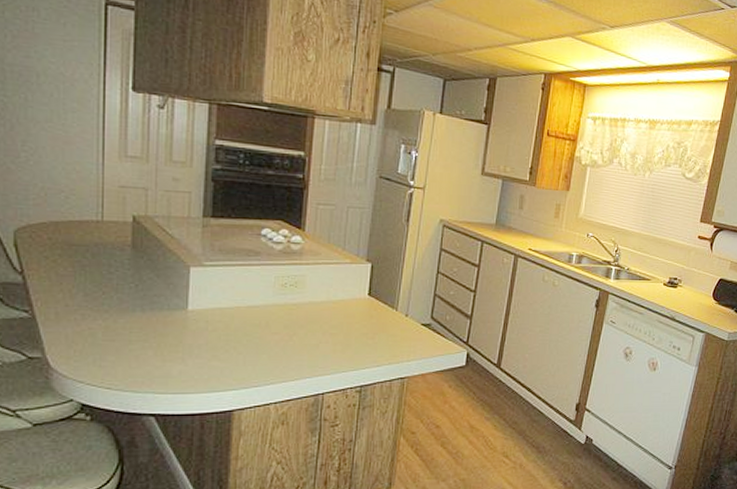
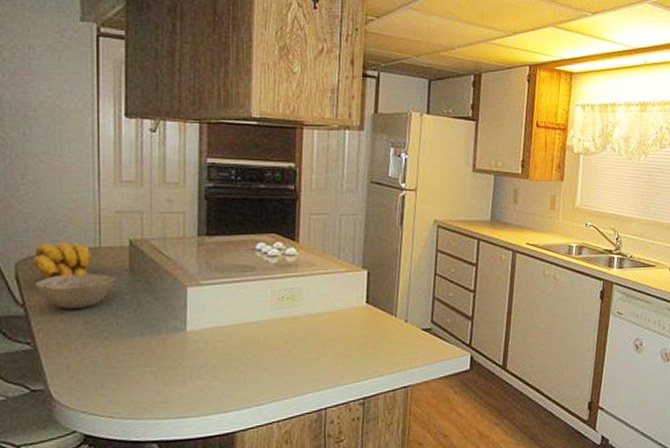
banana bunch: none [32,211,93,248] -> present [32,242,91,278]
bowl: none [34,245,117,280] -> present [34,273,115,309]

